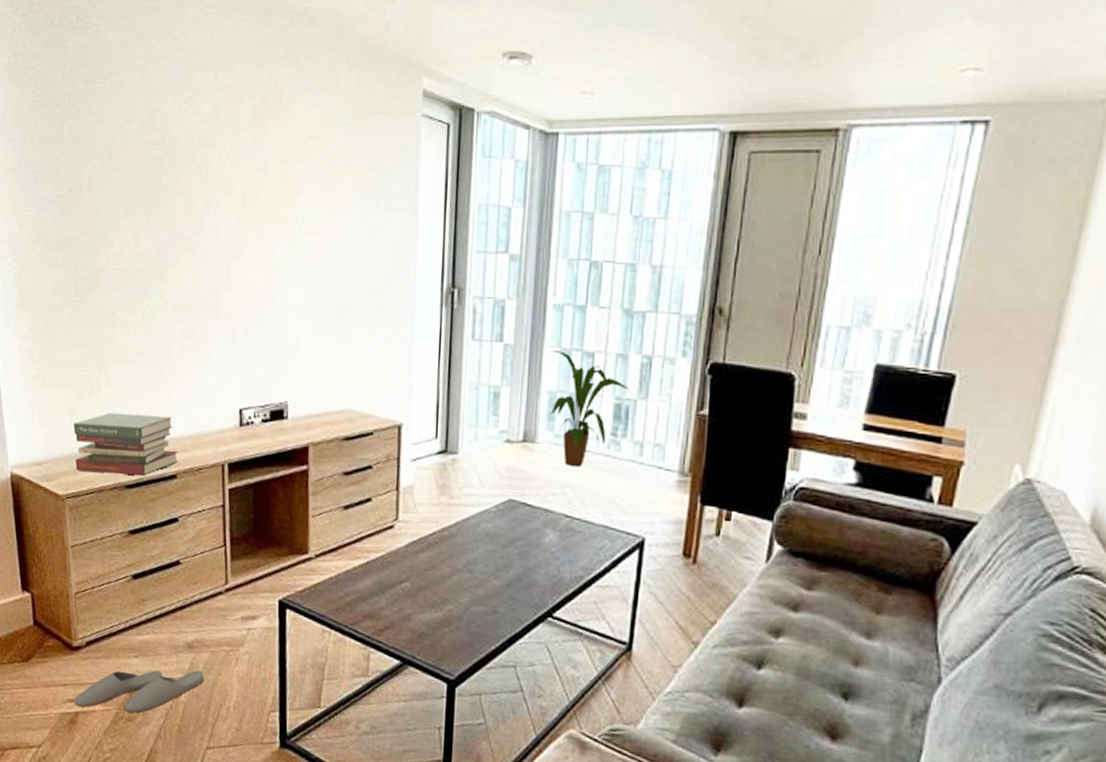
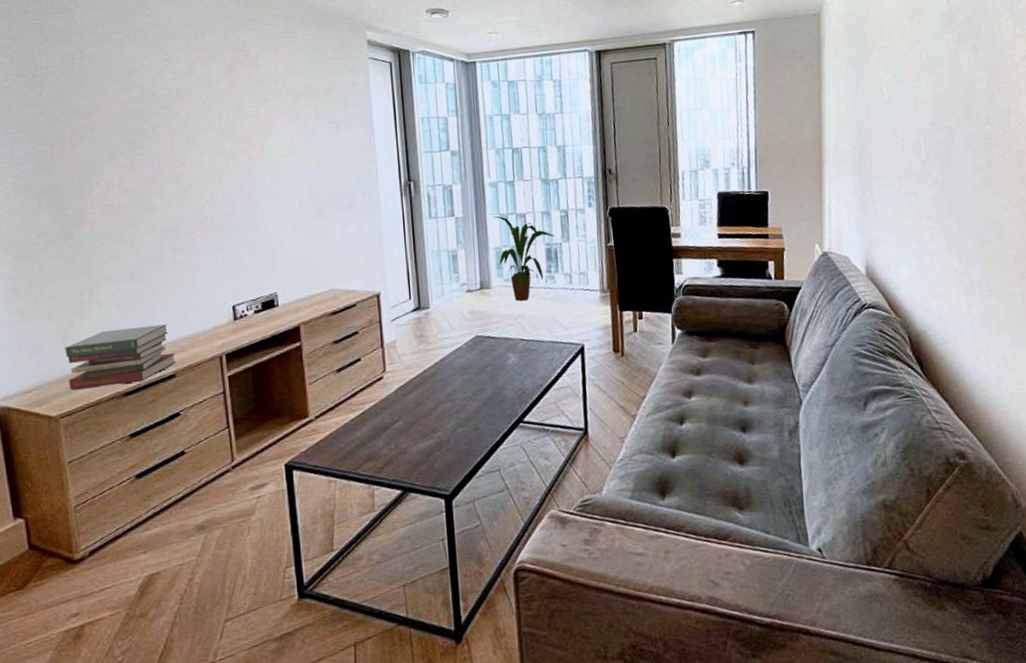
slippers: present [73,670,204,713] -> none [78,548,218,619]

